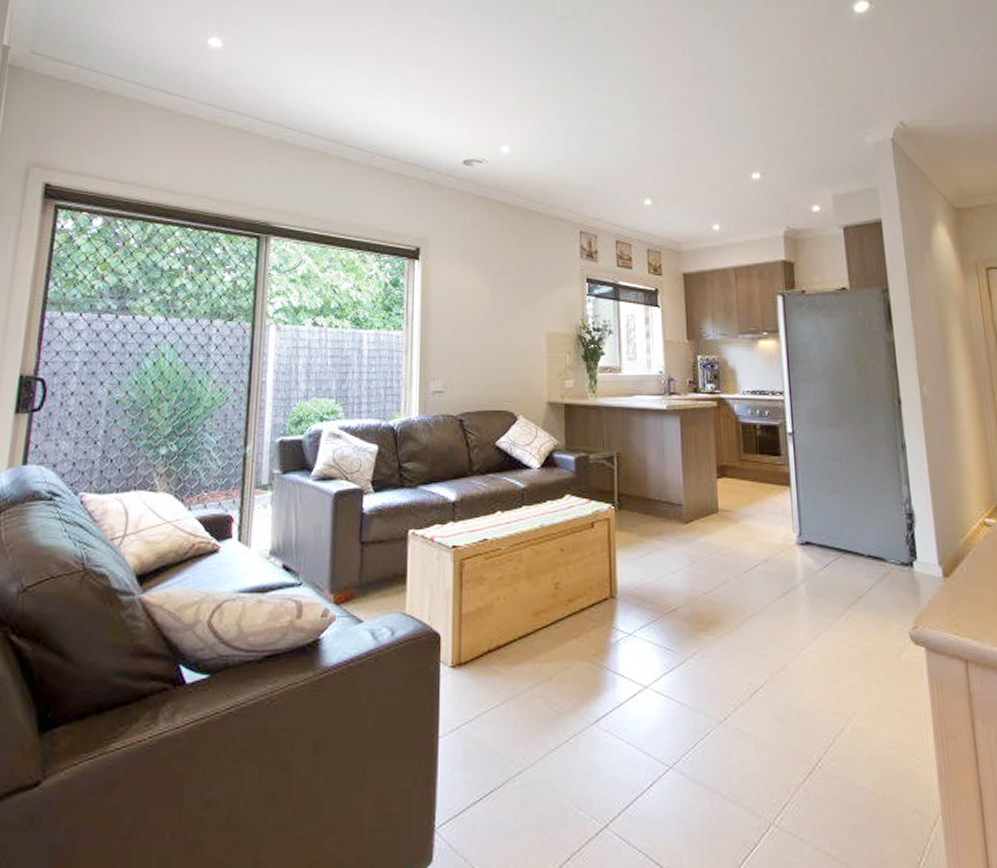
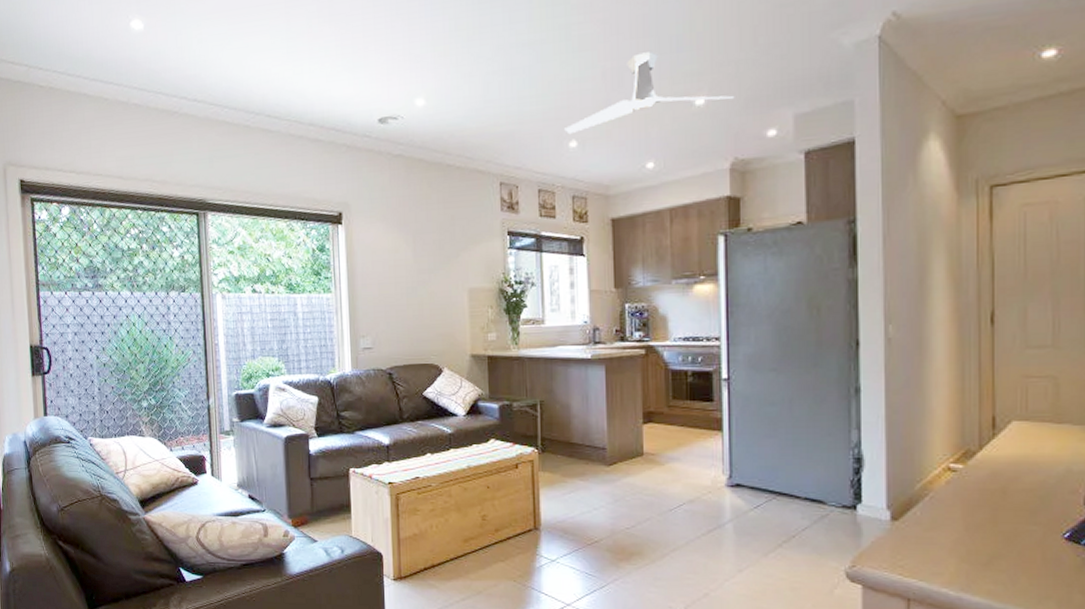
ceiling fan: none [640,129,785,193] -> present [564,51,735,135]

